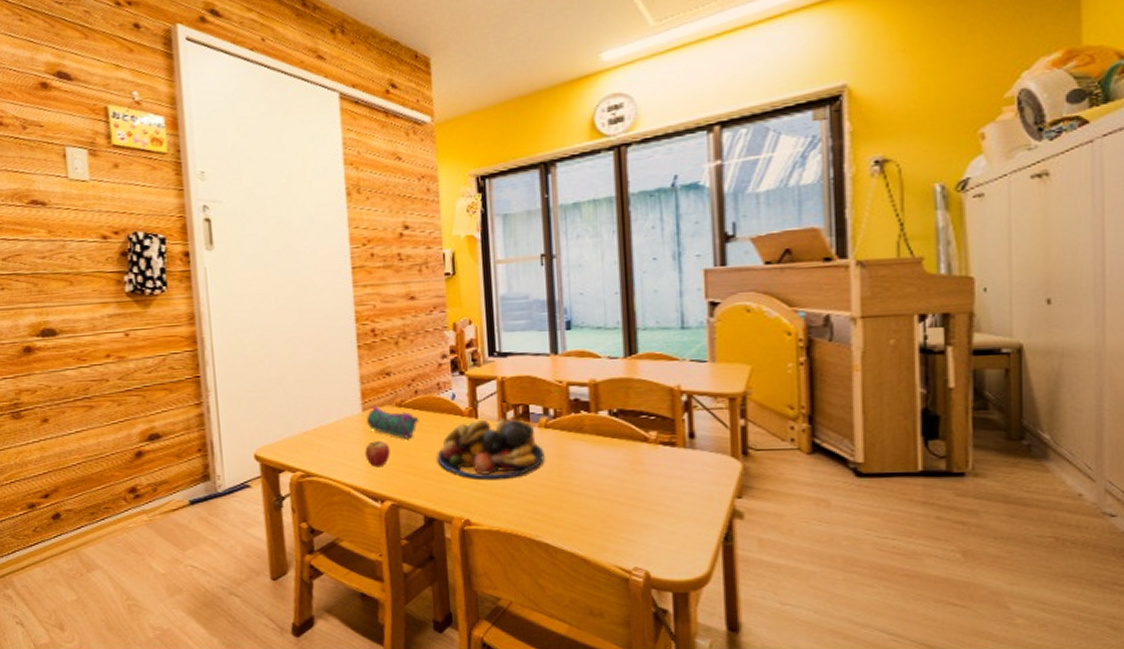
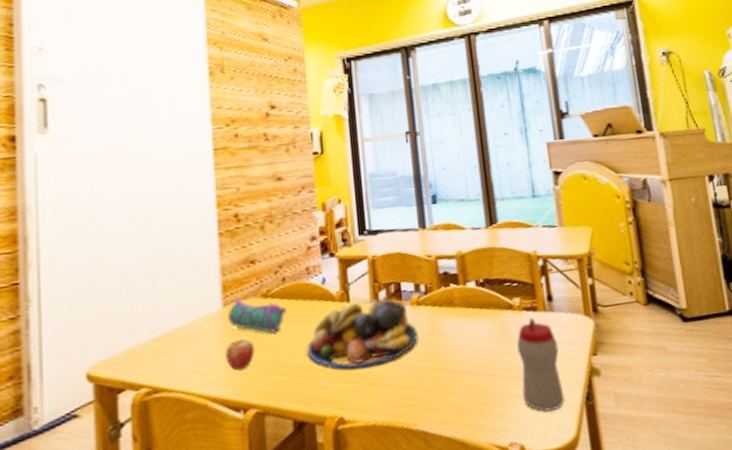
sippy cup: none [650,452,699,545] -> present [517,317,565,412]

